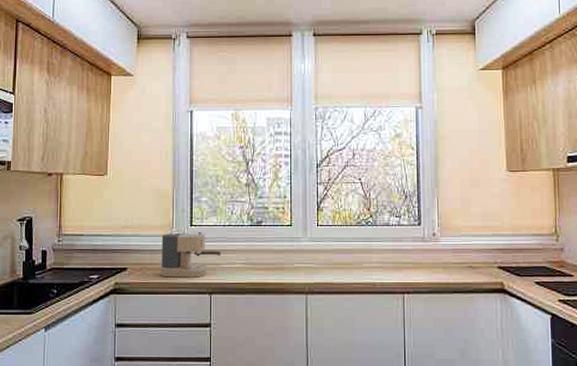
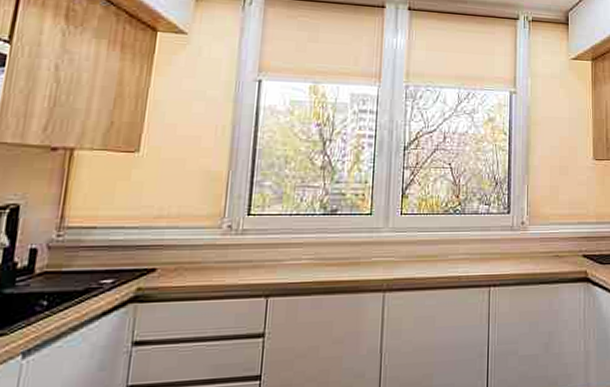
coffee maker: present [160,231,221,278] -> none [202,221,285,279]

